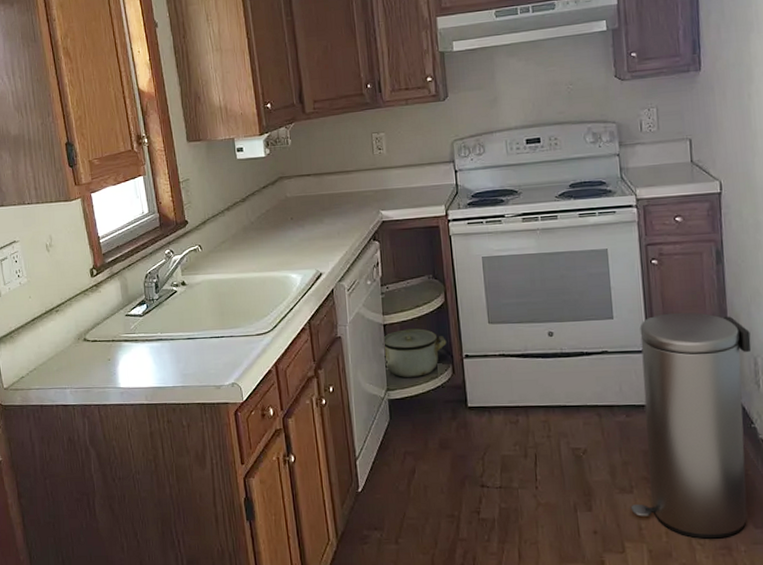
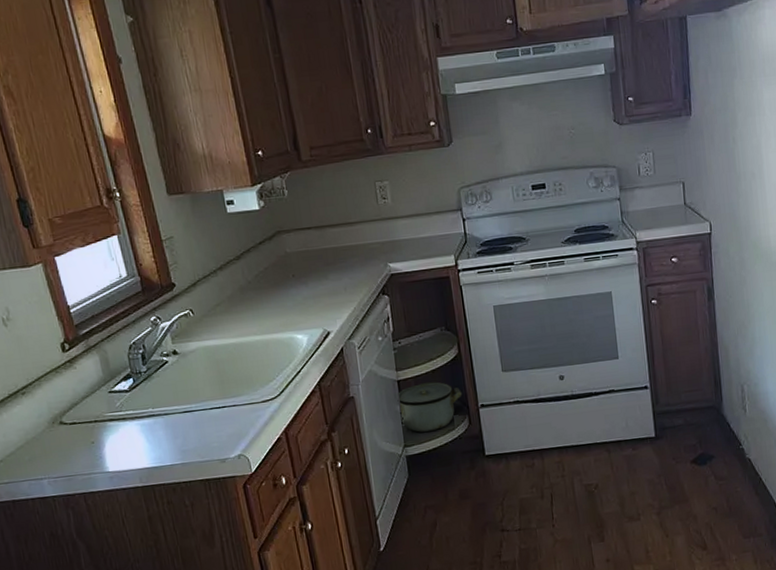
pedal bin: present [630,312,752,539] -> none [638,347,739,554]

